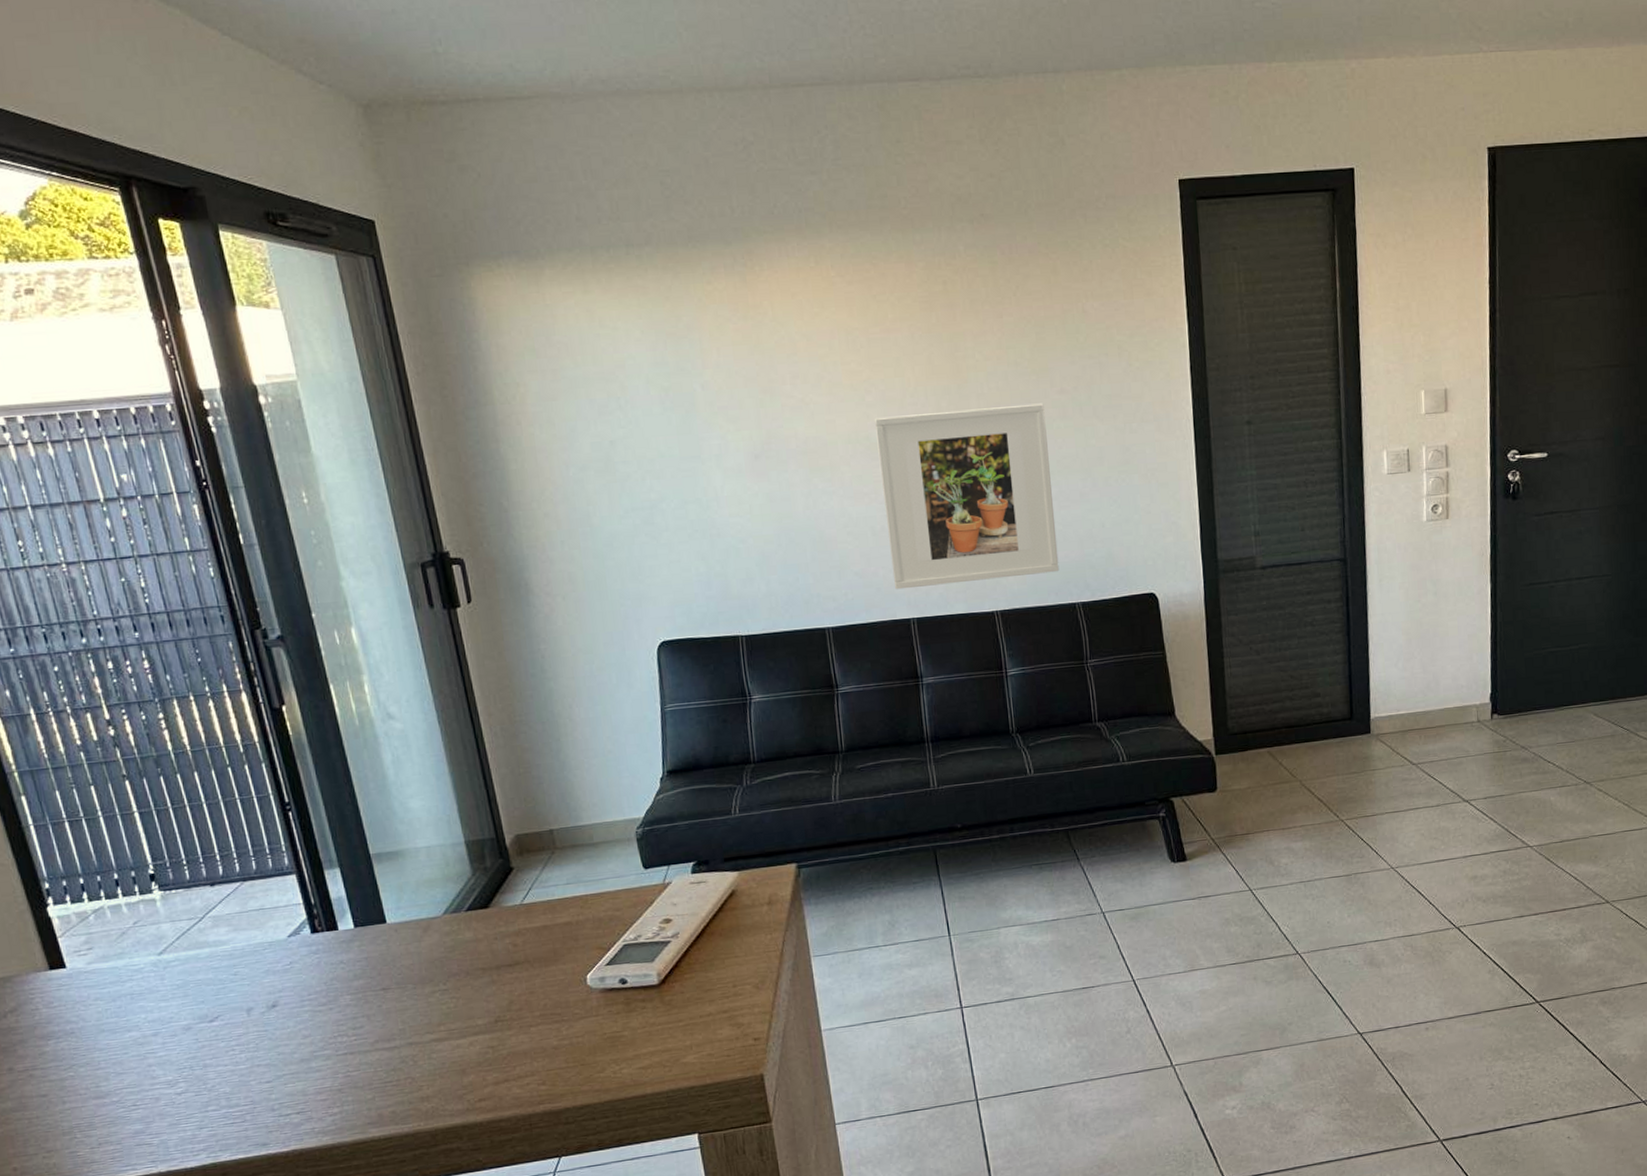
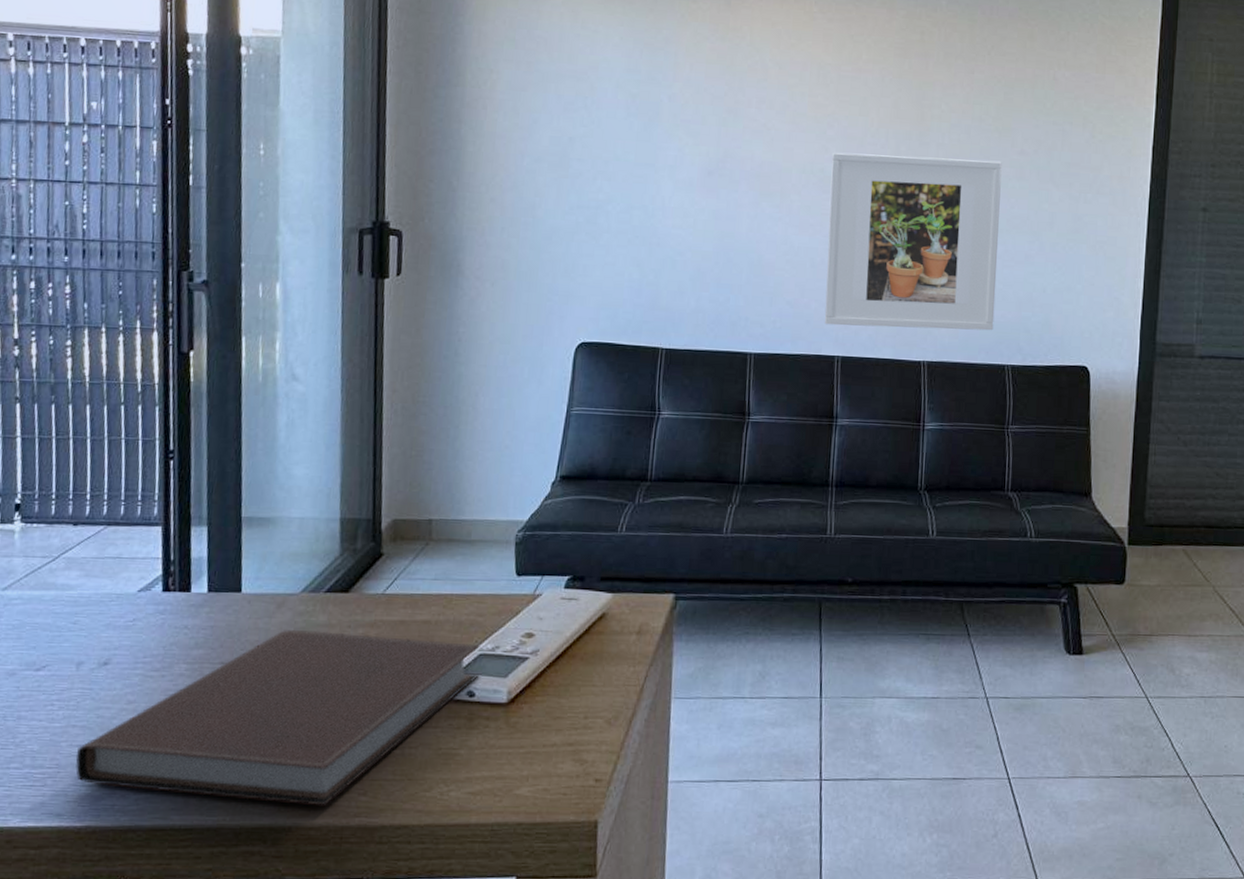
notebook: none [267,936,628,1113] -> present [75,630,480,806]

